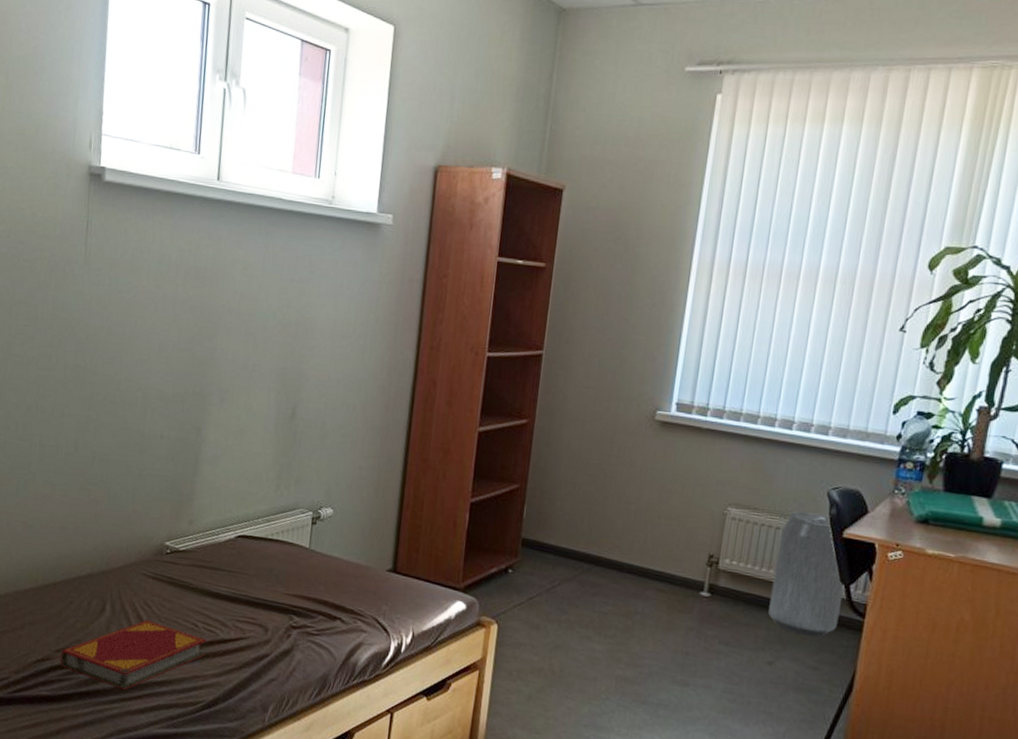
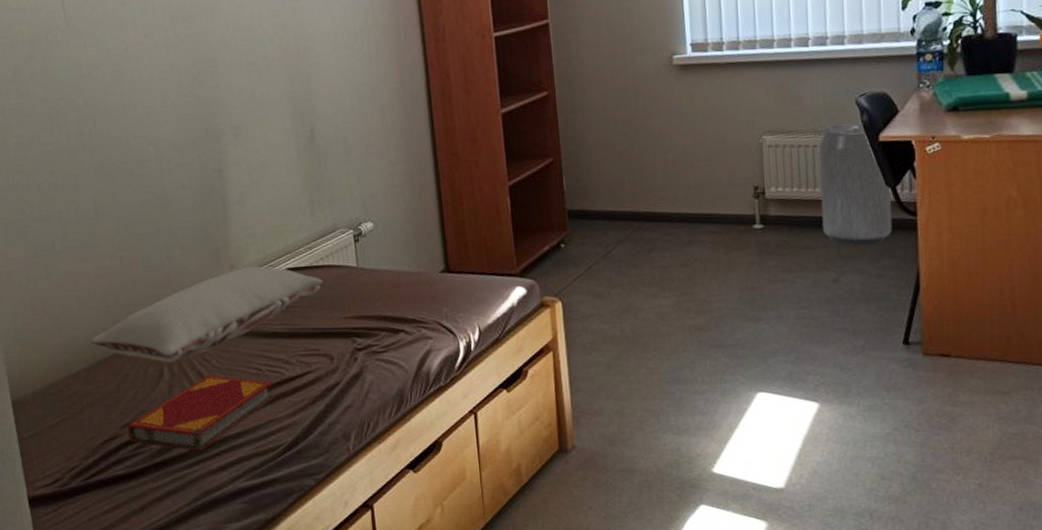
pillow: none [44,525,274,600] -> present [91,266,323,362]

